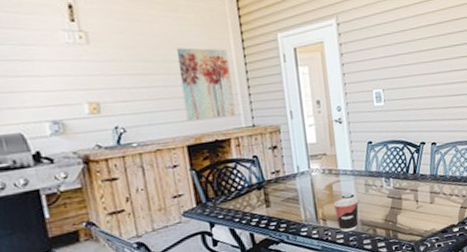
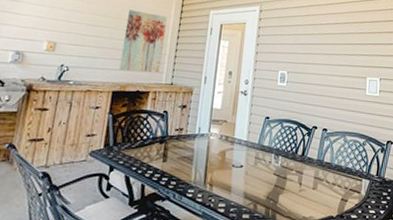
cup: present [333,197,359,232] -> none [222,167,247,202]

